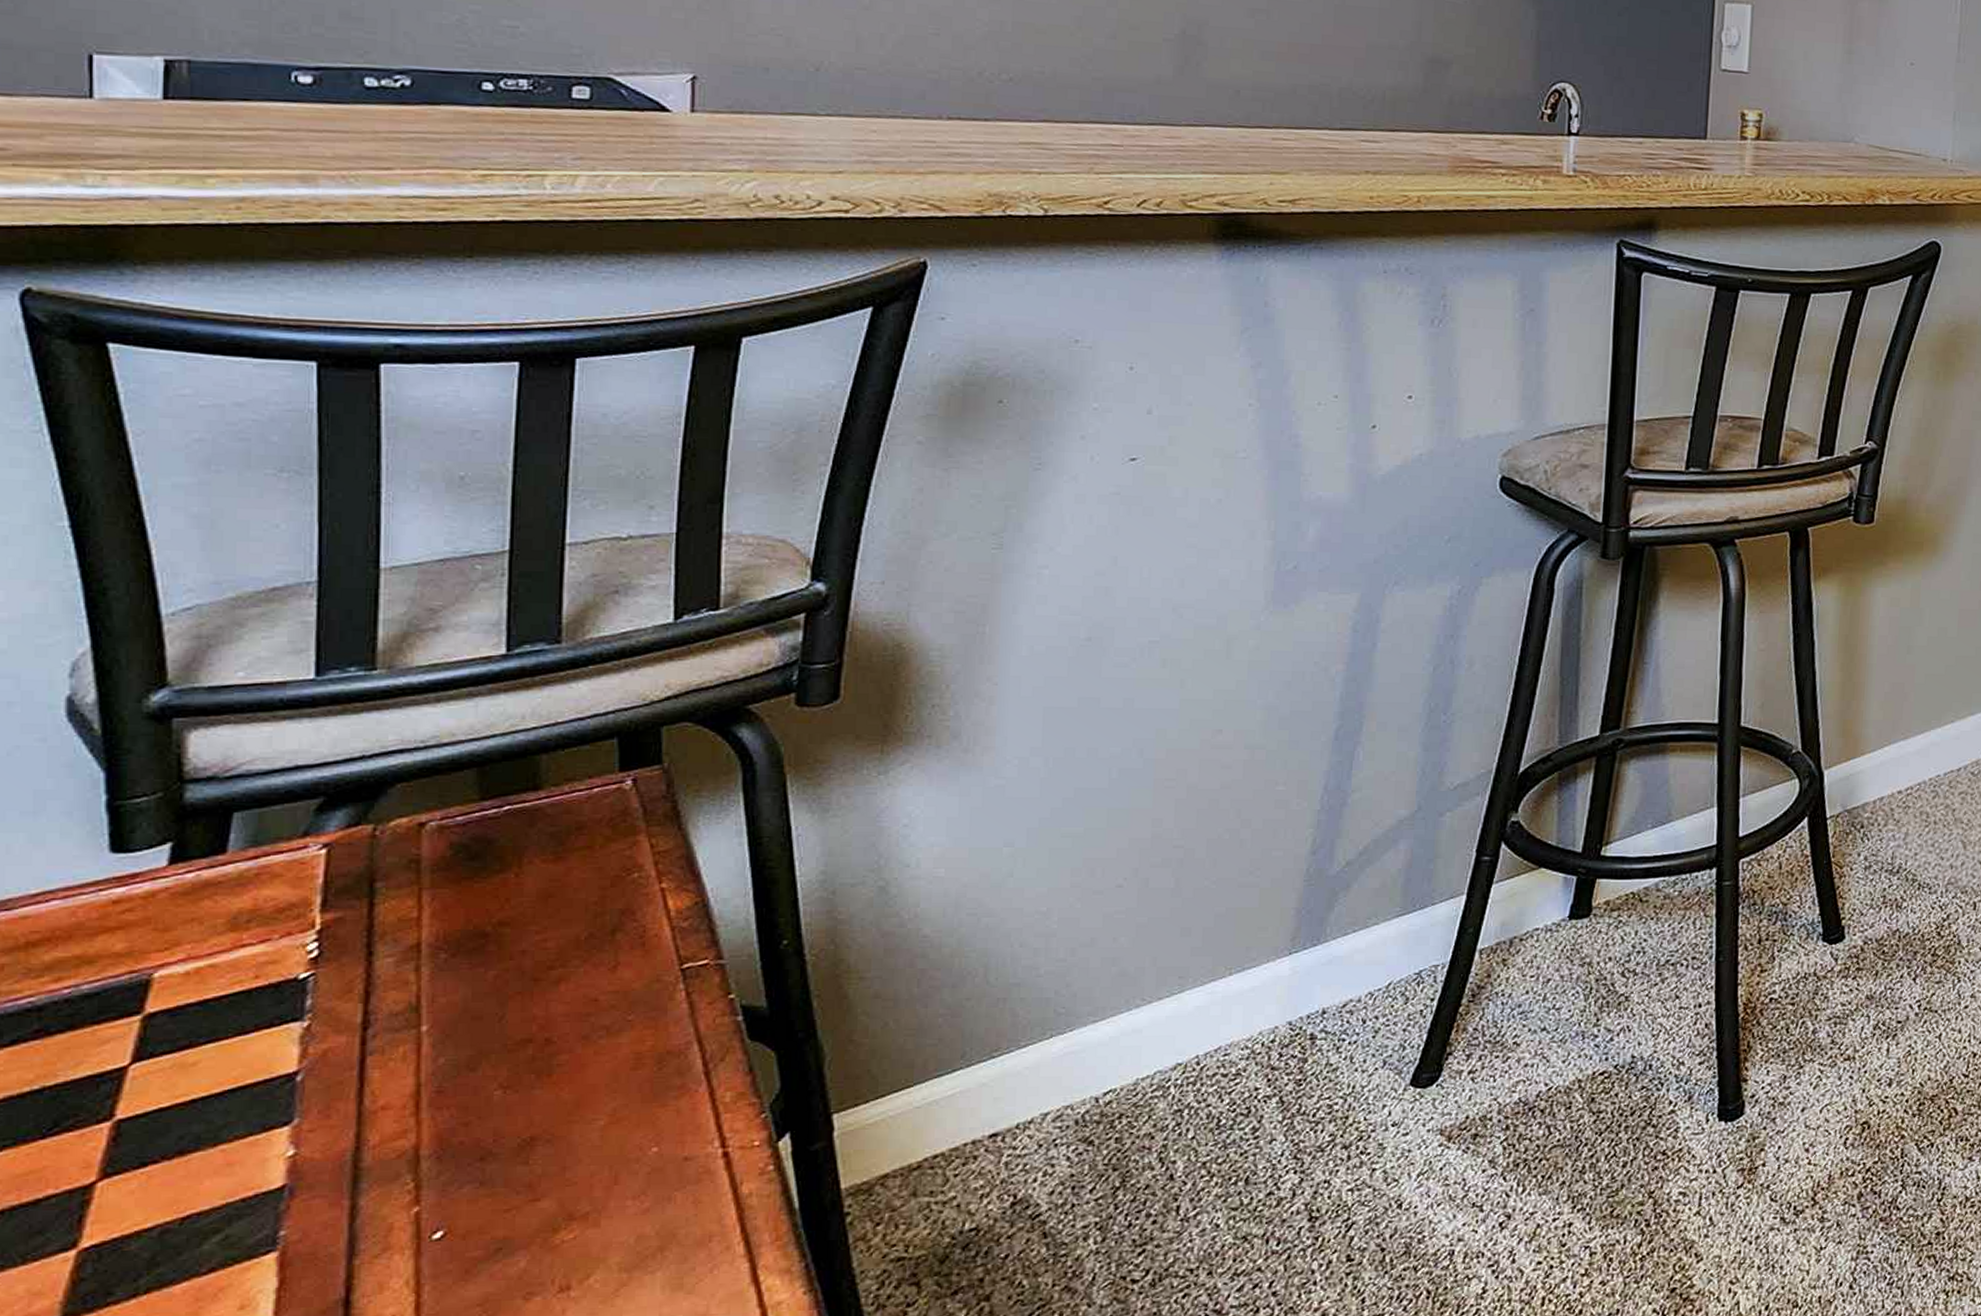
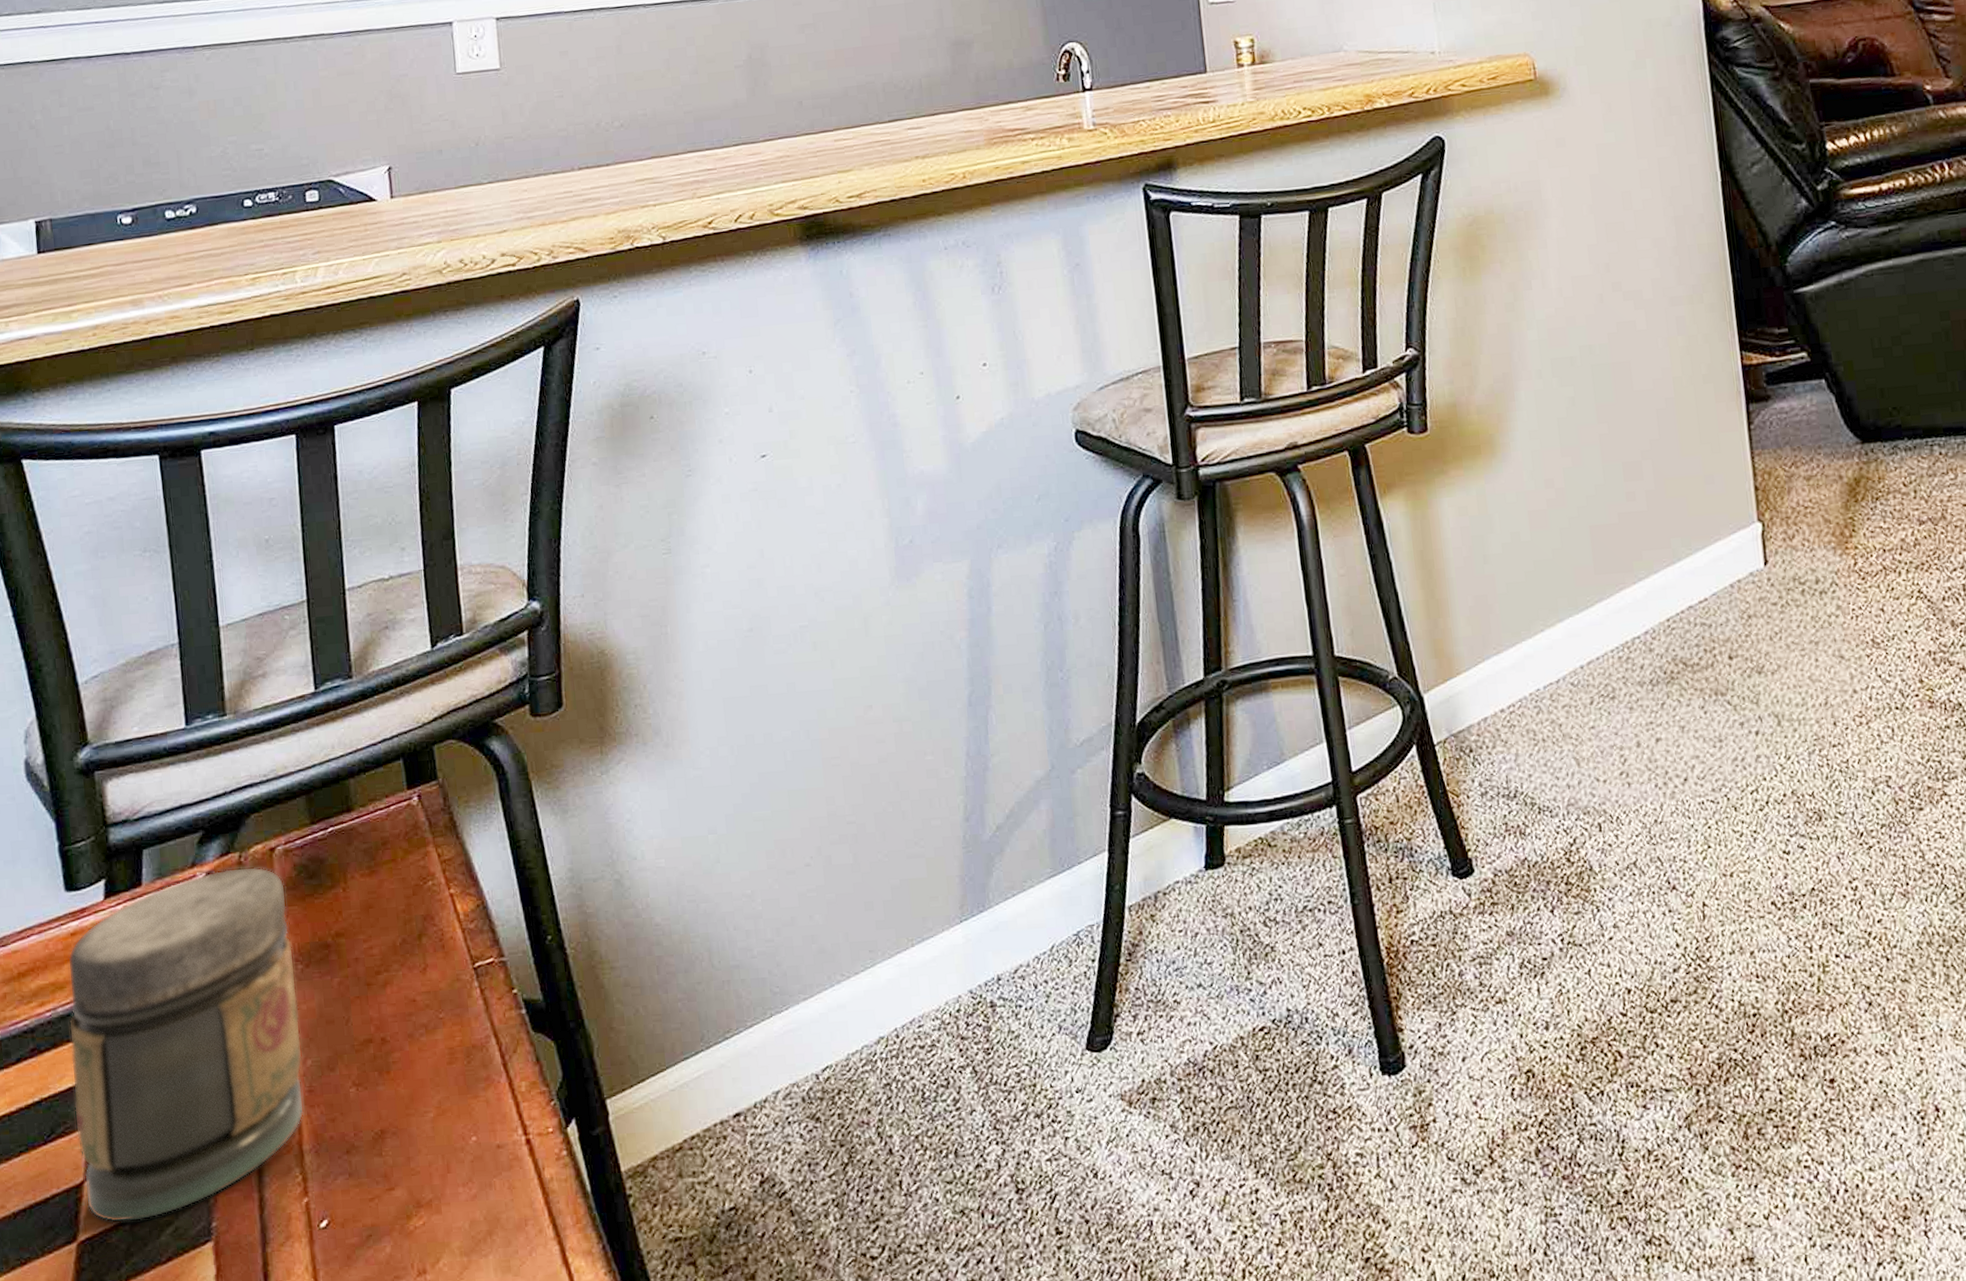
jar: none [91,841,436,1229] -> present [67,866,304,1223]

